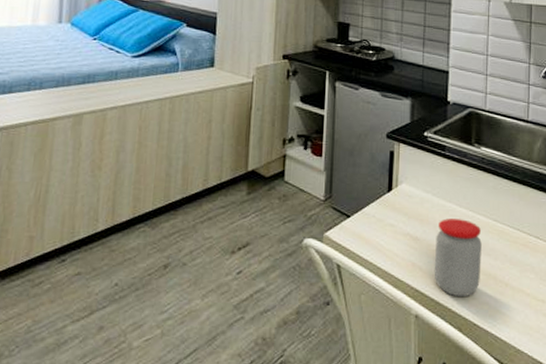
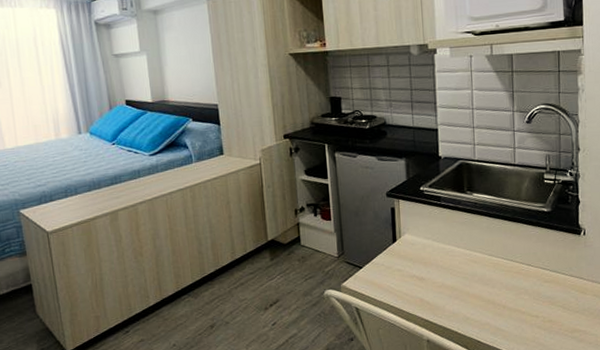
jar: present [434,218,482,298] -> none [439,257,481,322]

